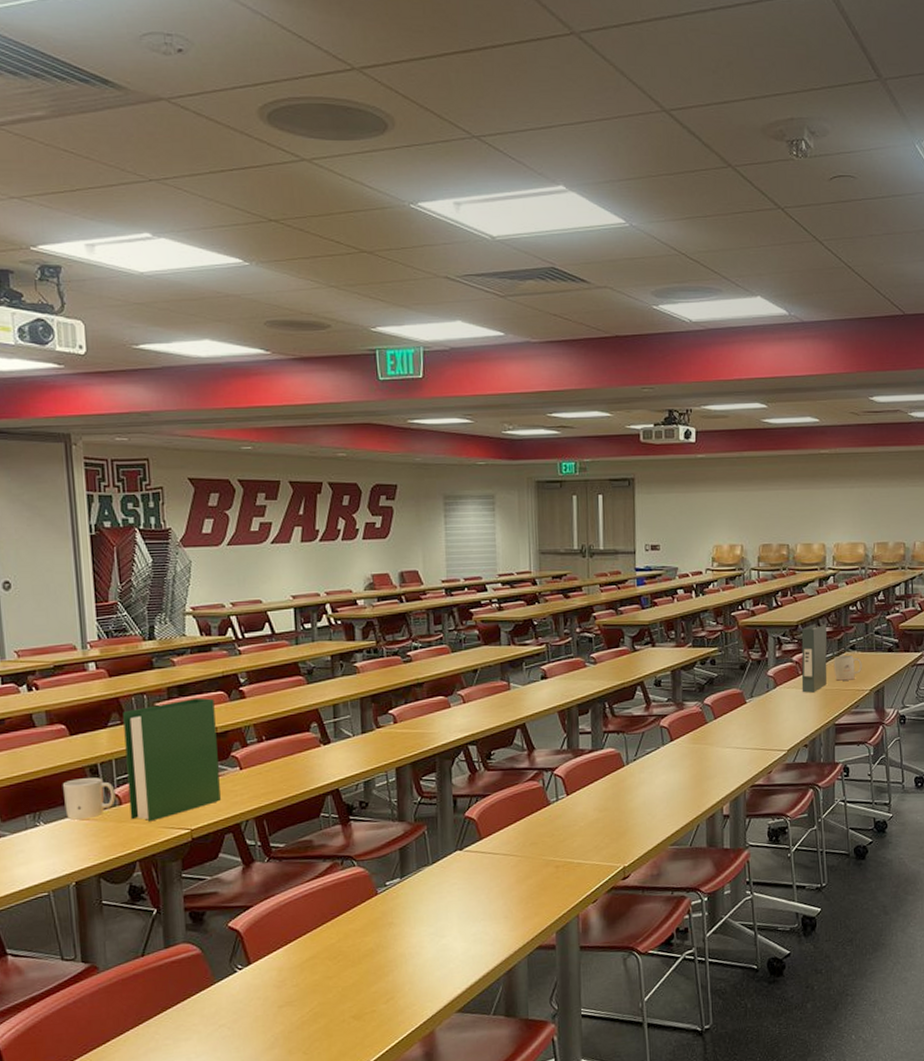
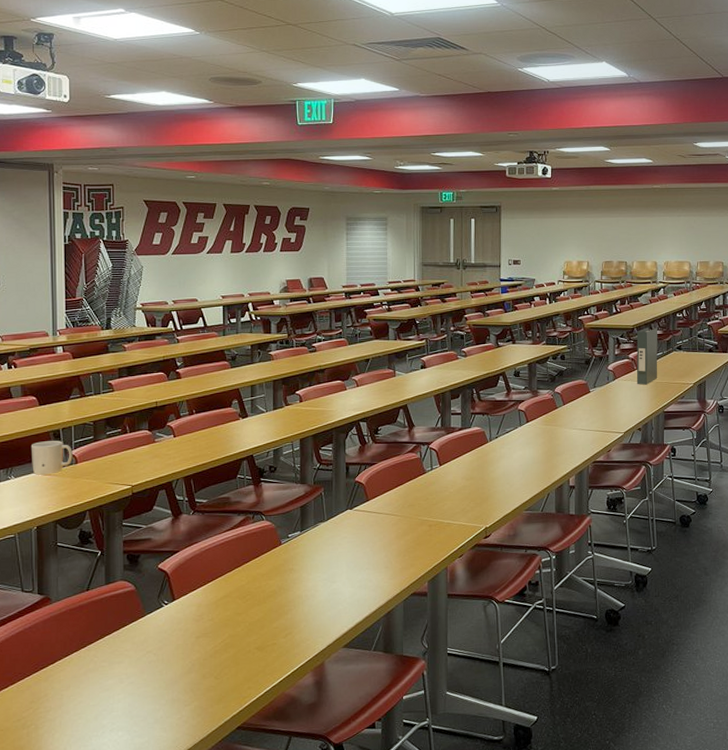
binder: present [123,697,221,822] -> none [82,377,157,478]
mug: present [833,655,862,681] -> none [663,354,687,375]

